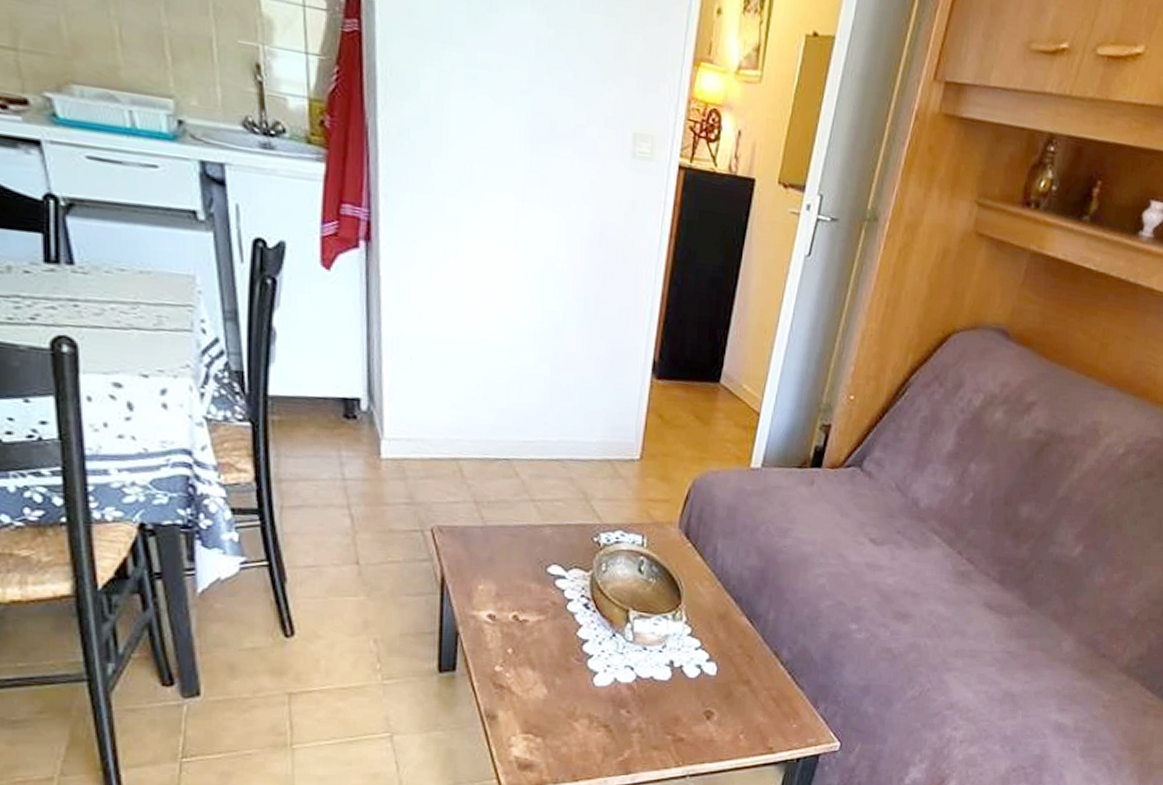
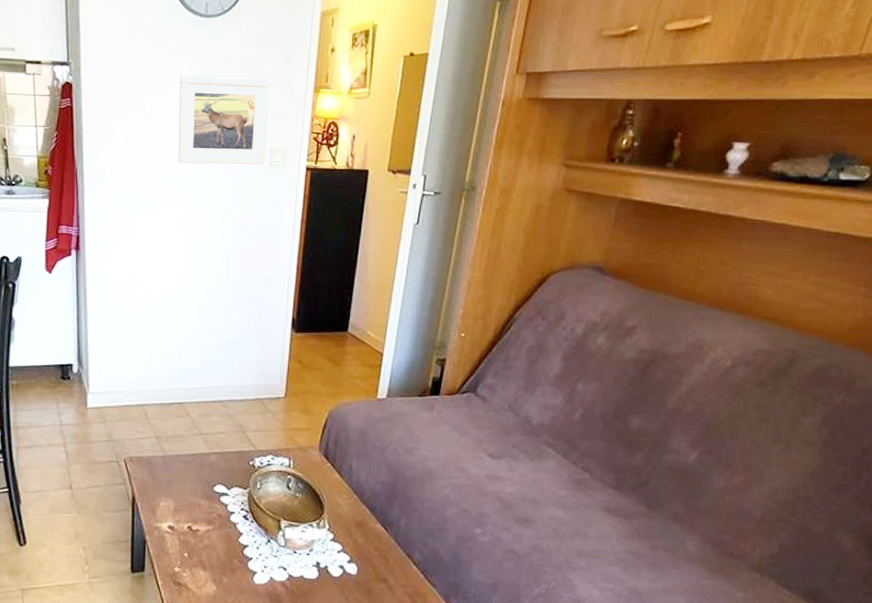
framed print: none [511,12,637,154] -> present [178,75,270,165]

